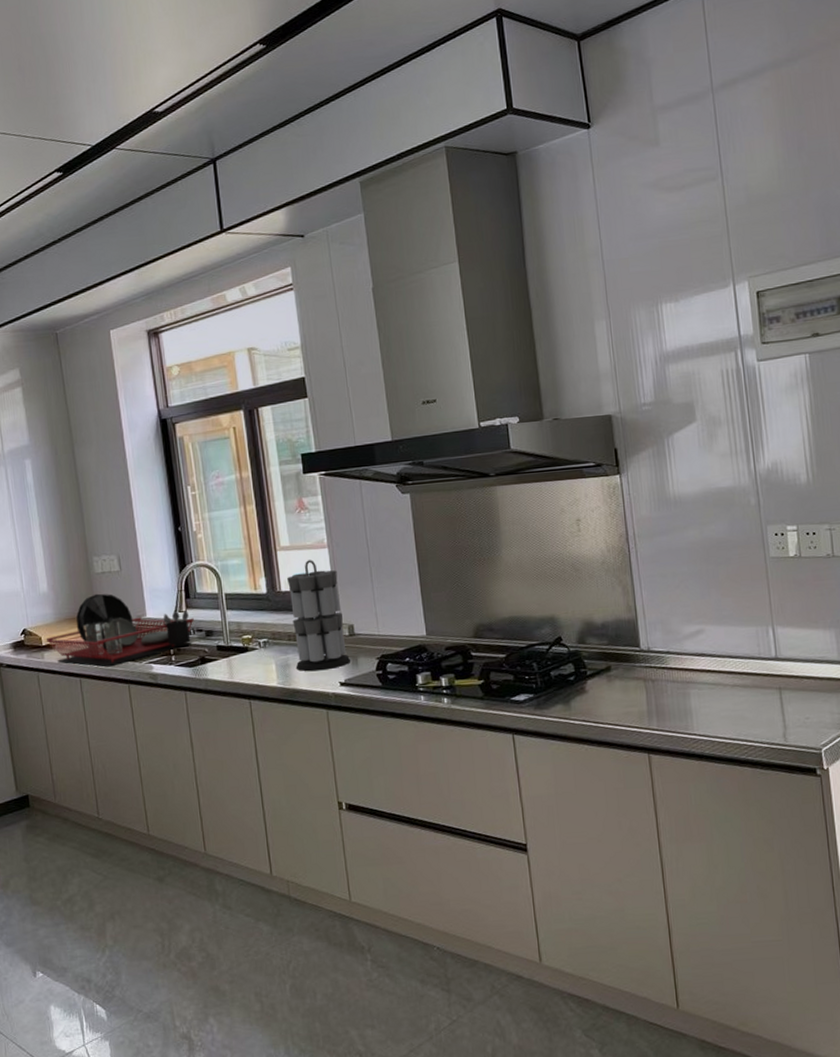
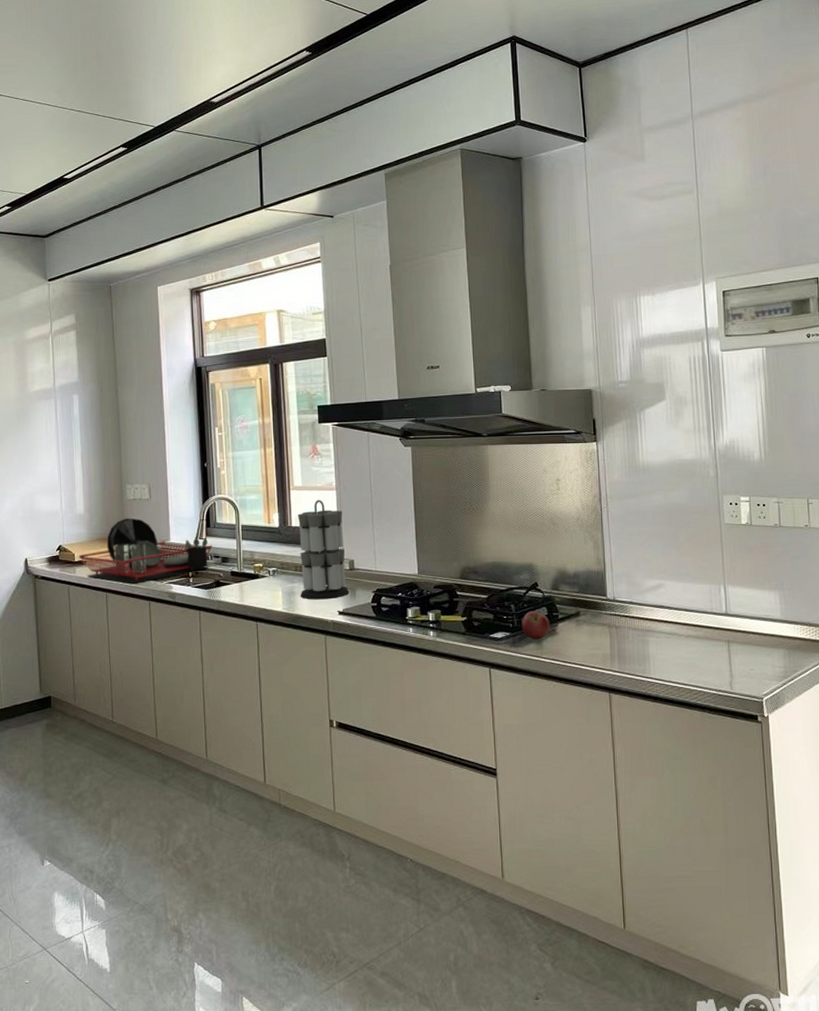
fruit: none [545,667,579,701] -> present [521,610,551,640]

